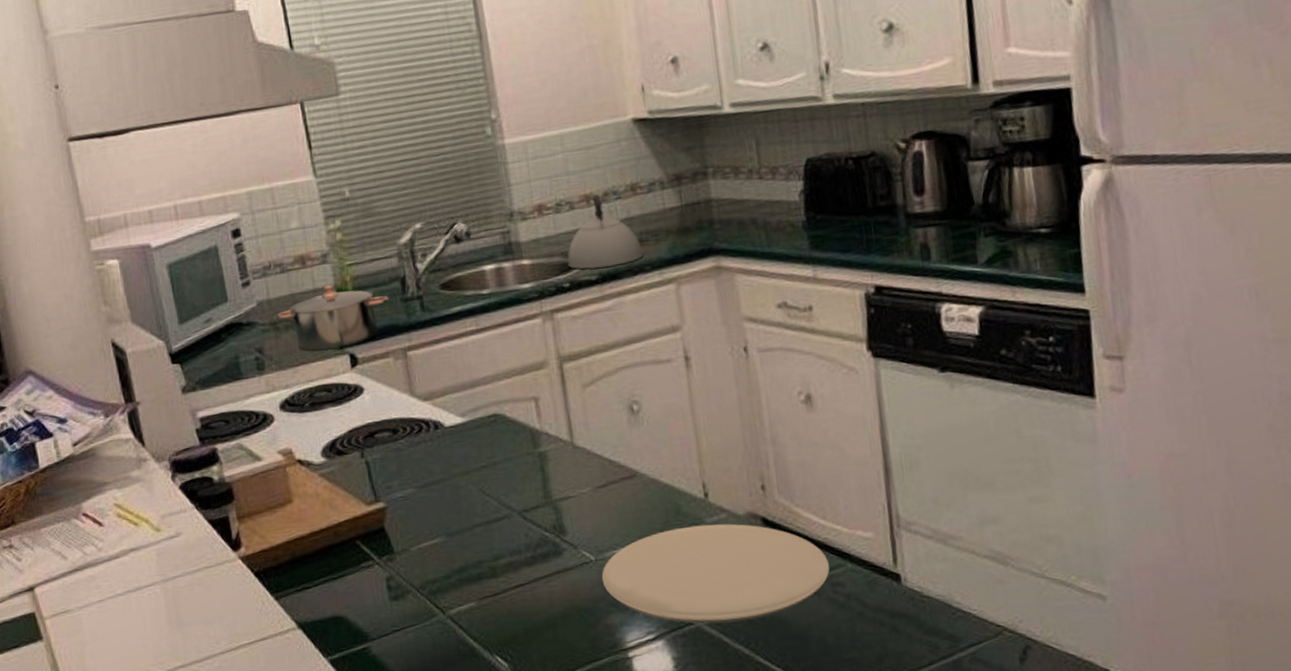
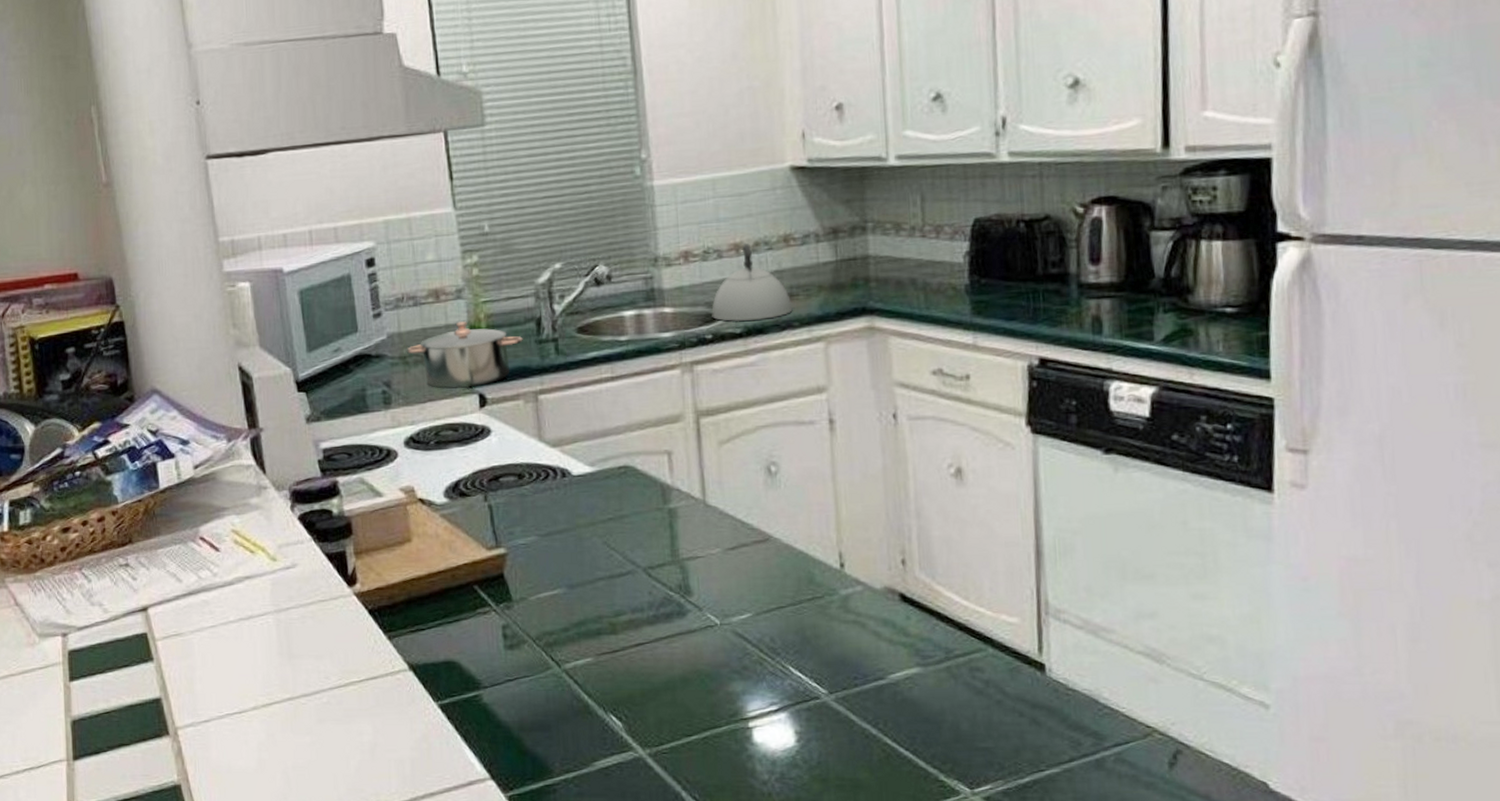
plate: present [601,523,830,624] -> none [726,596,969,700]

